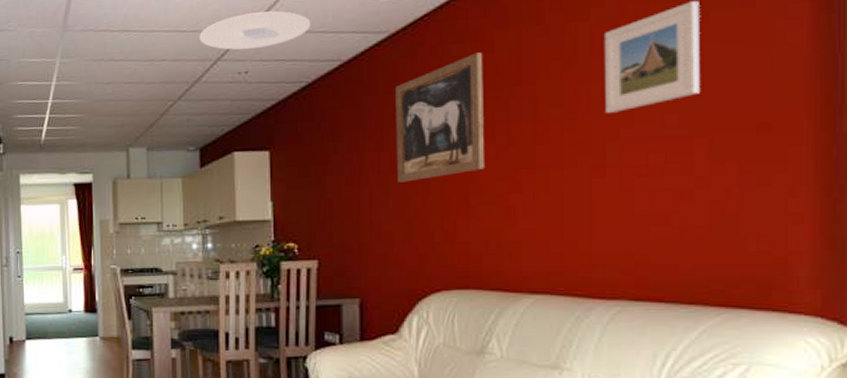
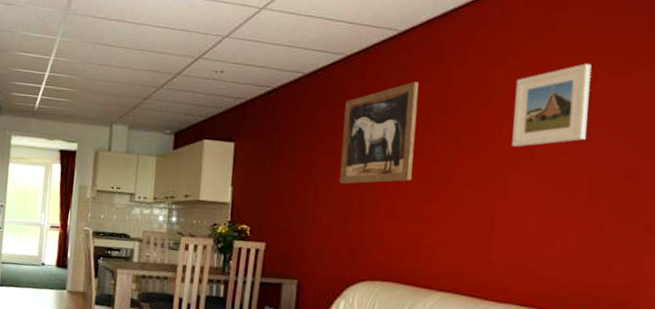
ceiling light: present [199,11,311,50] -> none [185,21,282,53]

